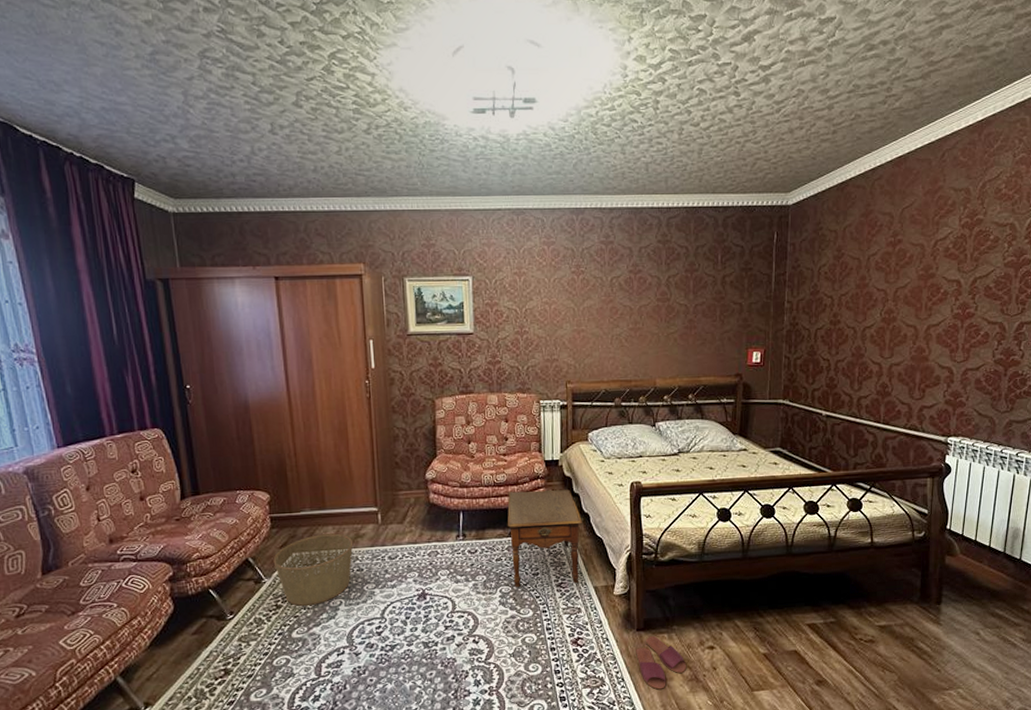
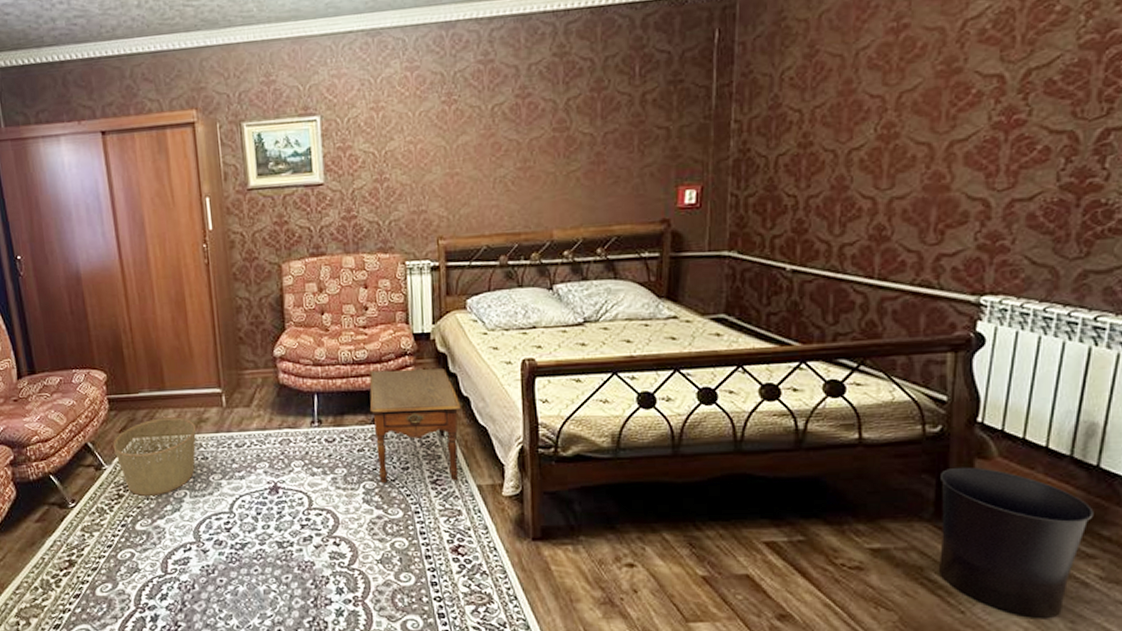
slippers: present [636,635,687,690] -> none [531,546,598,612]
waste bin: none [924,562,1018,672] -> present [939,467,1094,618]

